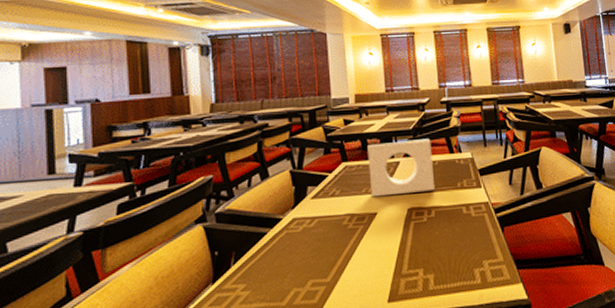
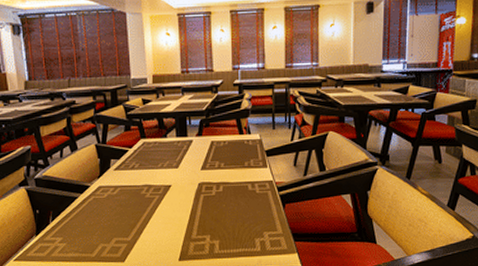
tissue box: present [367,138,434,197] -> none [163,119,223,172]

